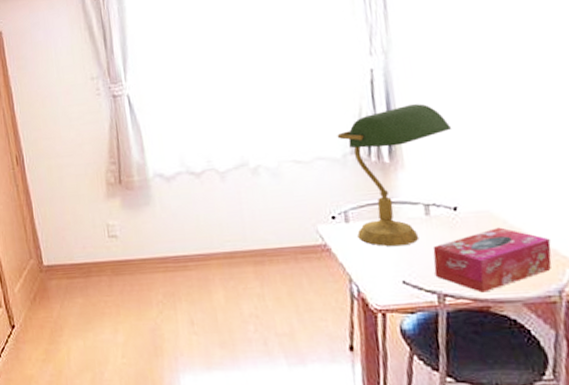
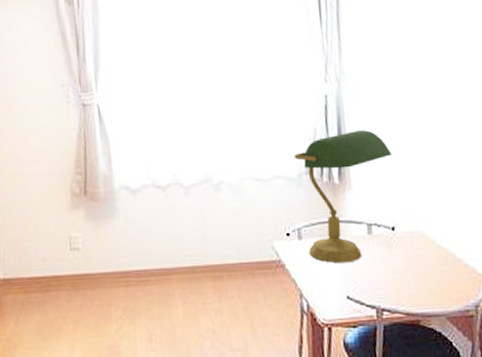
tissue box: present [433,227,552,293] -> none [373,247,470,307]

